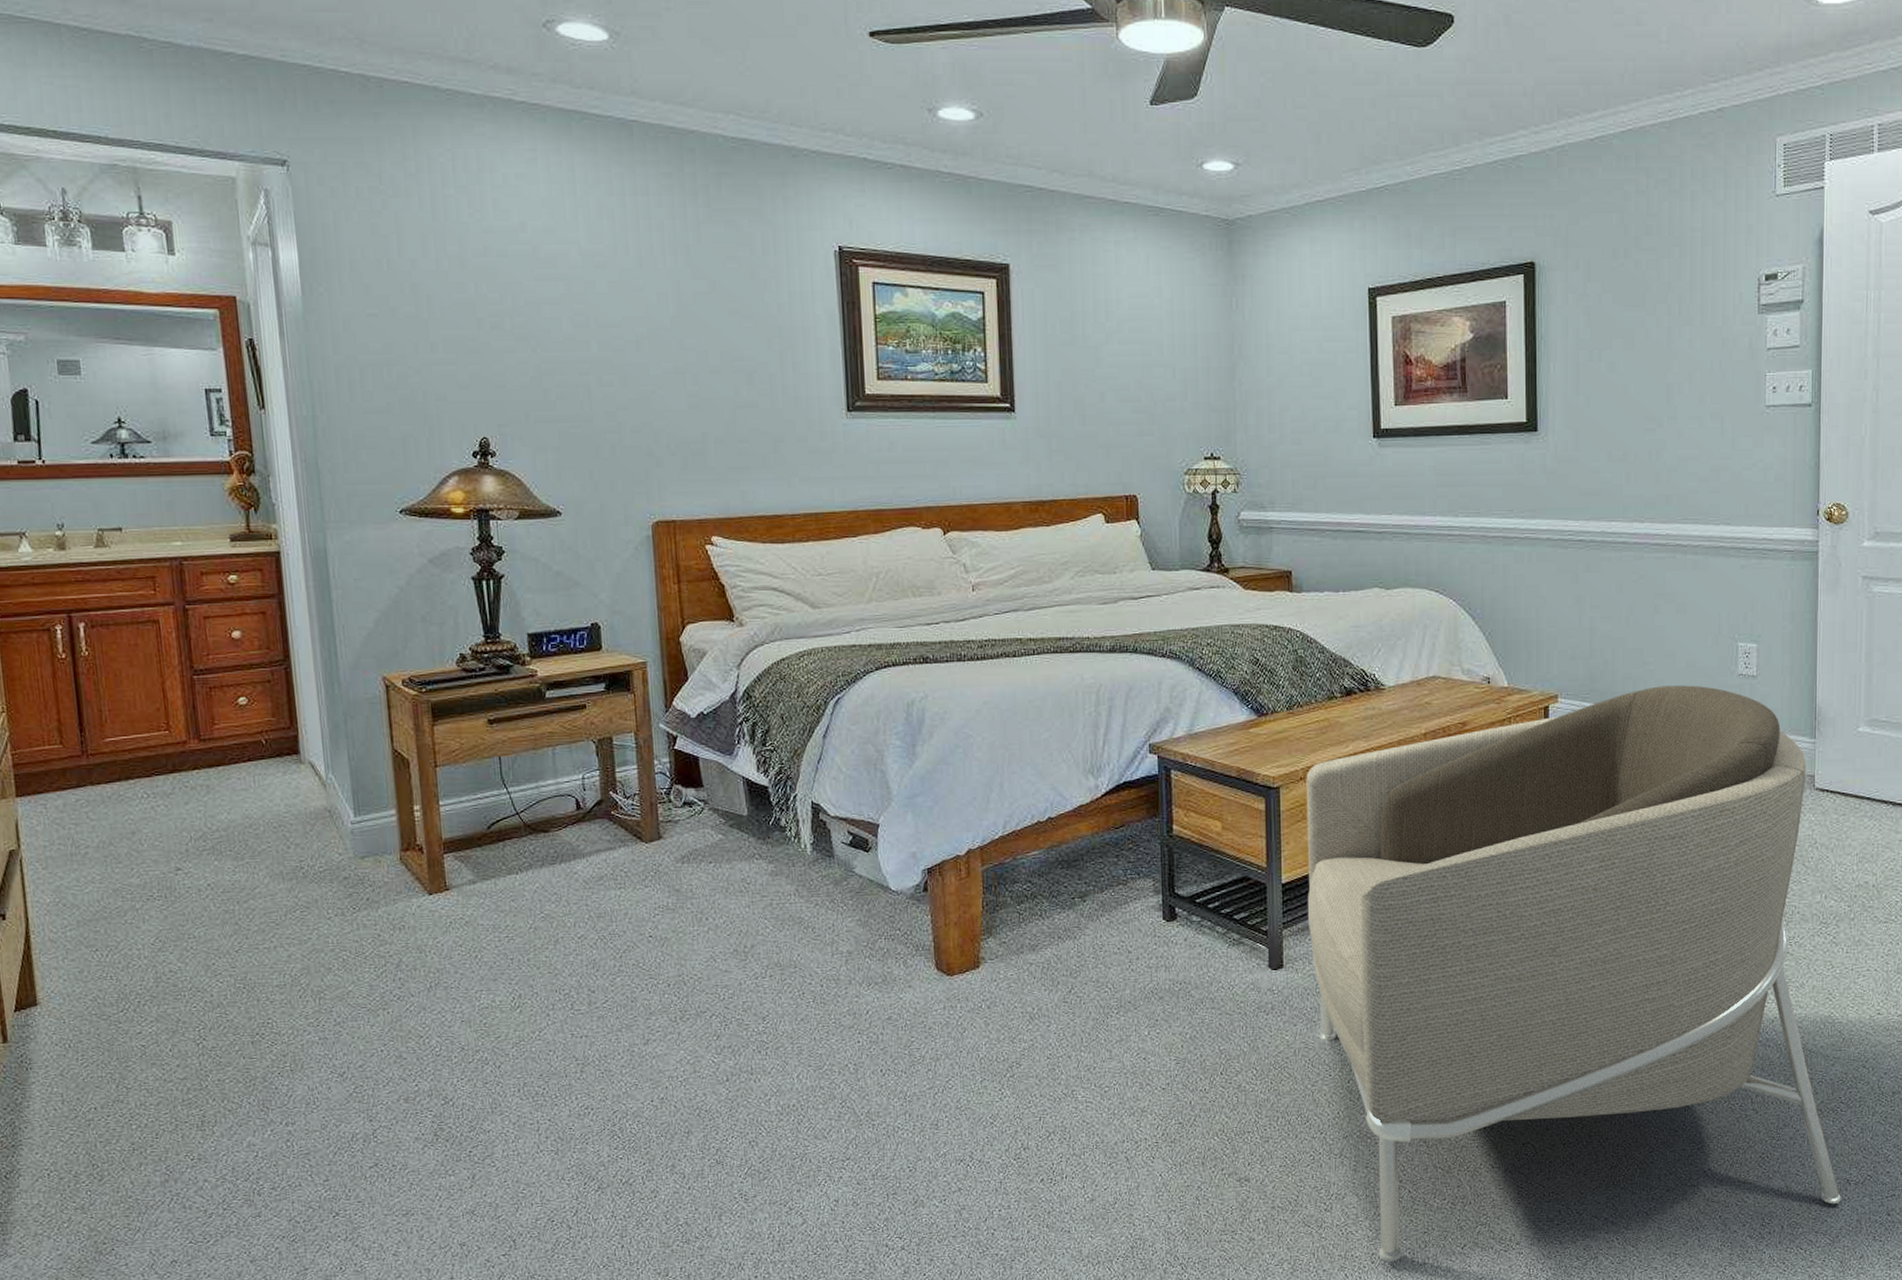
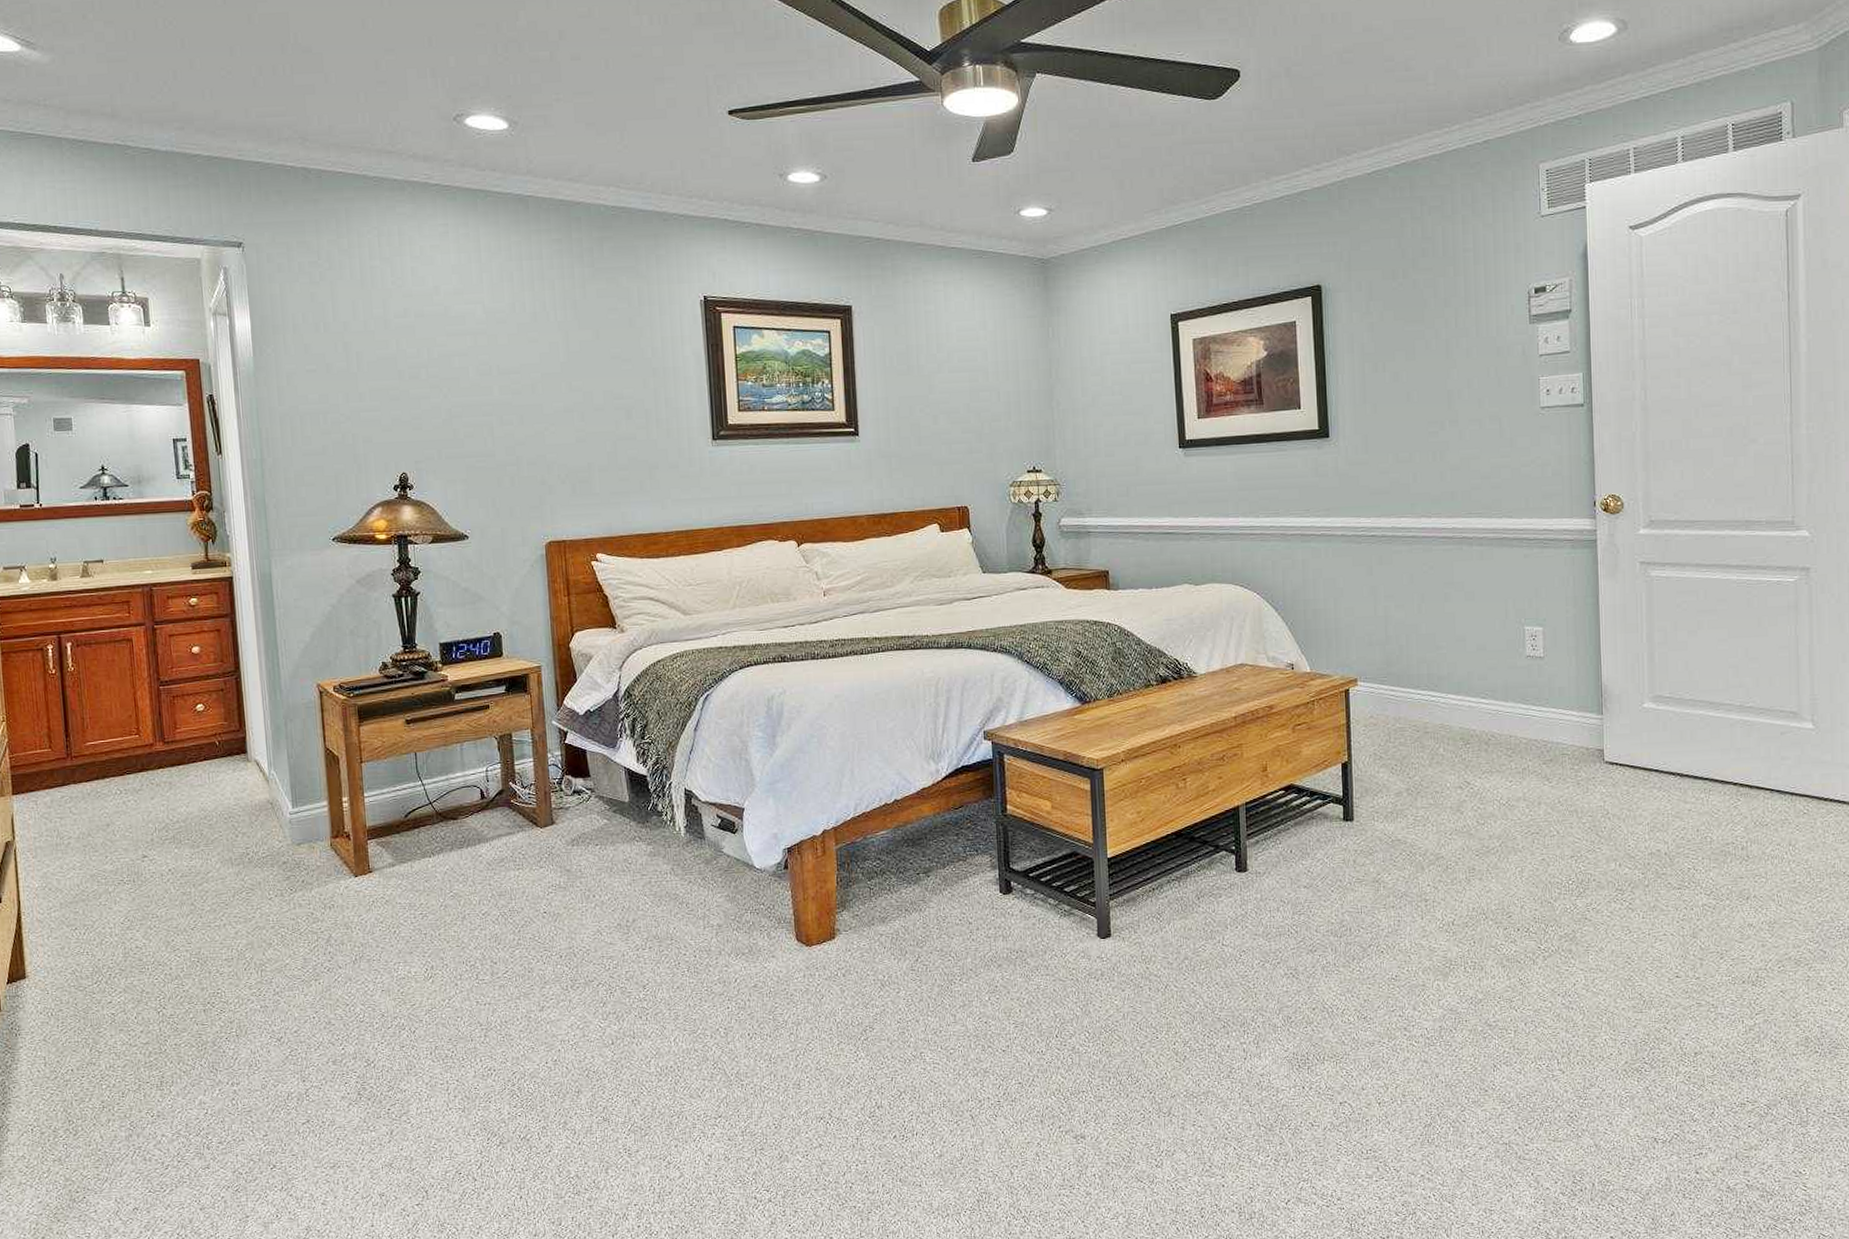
armchair: present [1306,685,1841,1262] -> none [1127,667,1649,1216]

